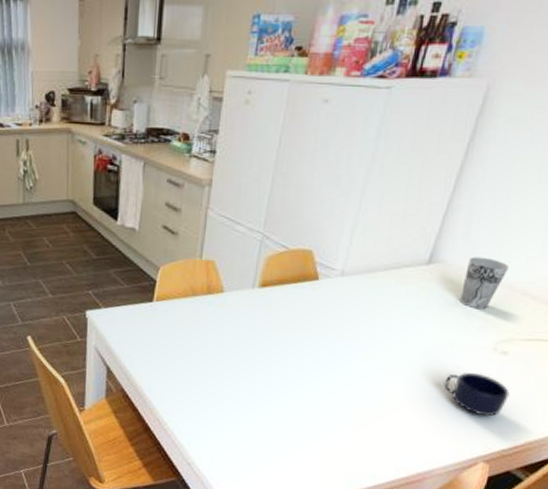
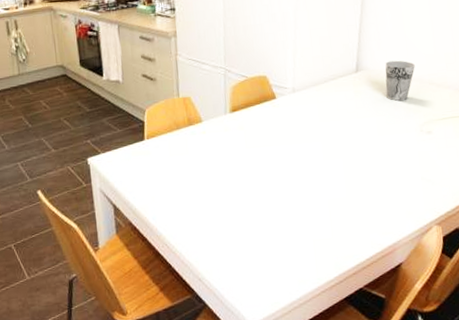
mug: present [444,372,510,417] -> none [391,152,441,187]

